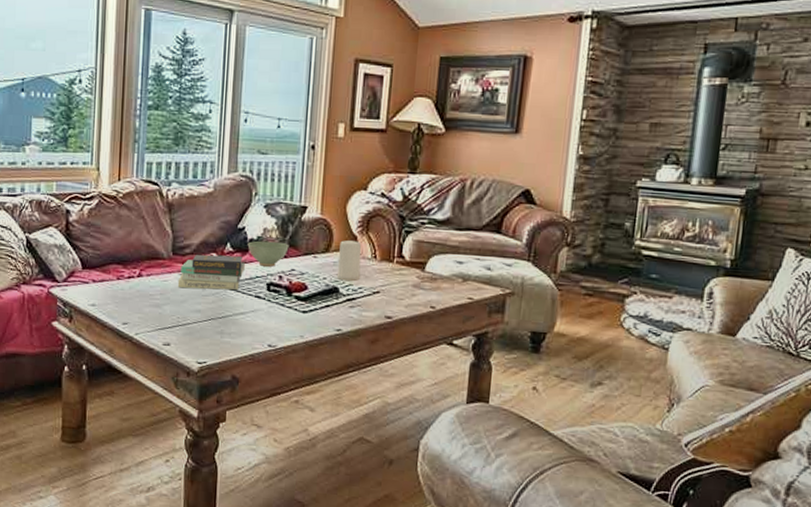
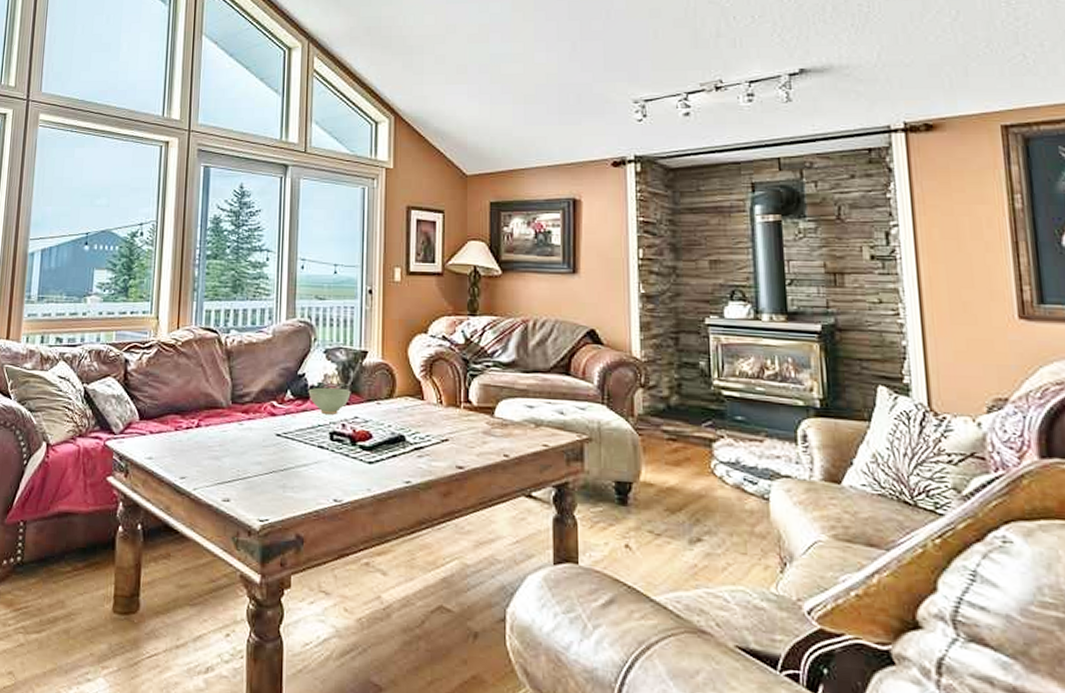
books: present [177,254,246,290] -> none [237,402,307,440]
candle: present [336,239,362,282] -> none [402,384,428,429]

